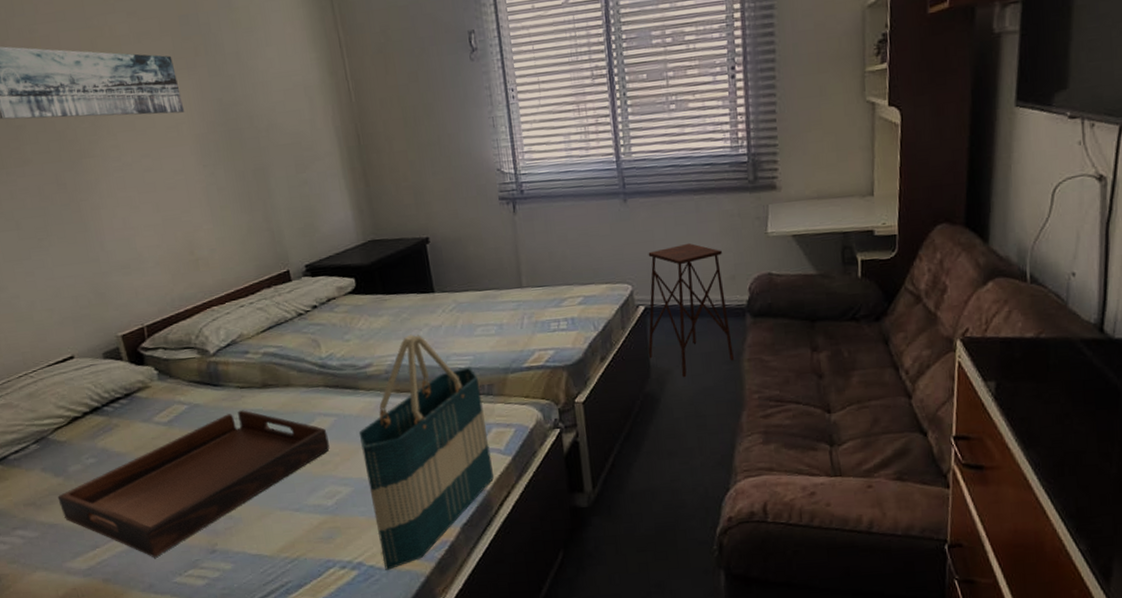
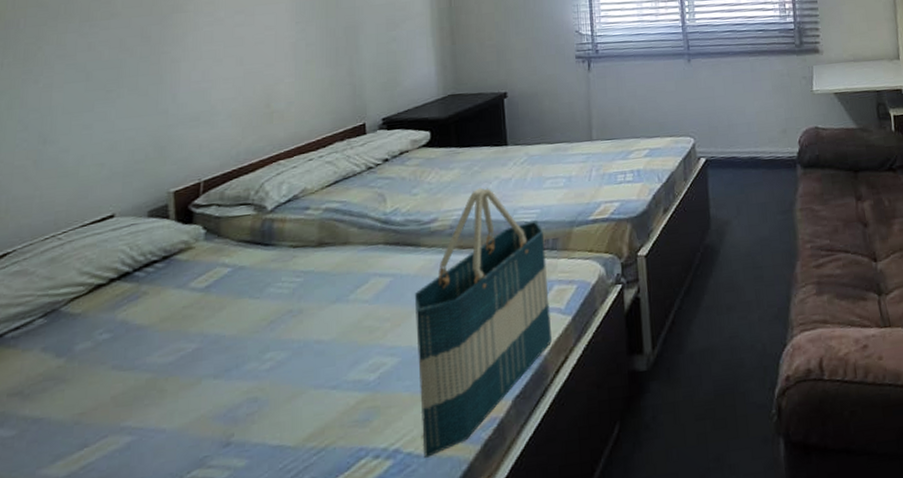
serving tray: present [57,410,330,558] -> none [52,272,381,457]
side table: present [648,243,734,378] -> none [708,99,787,229]

